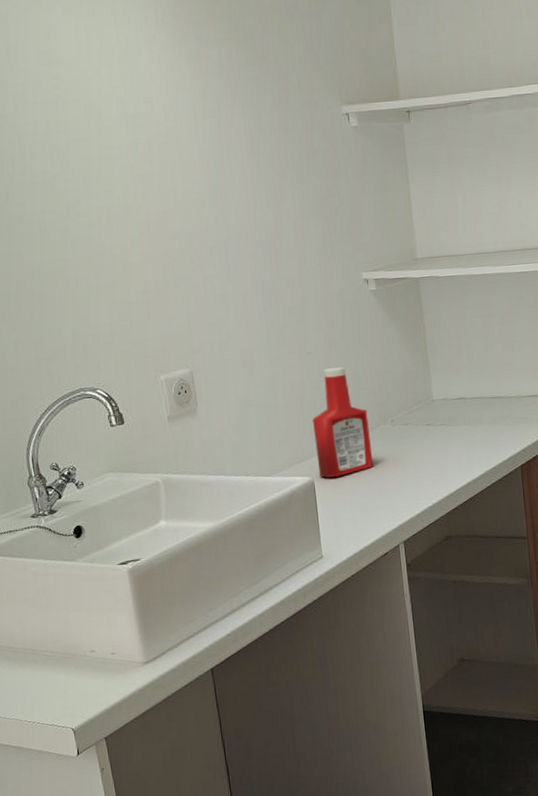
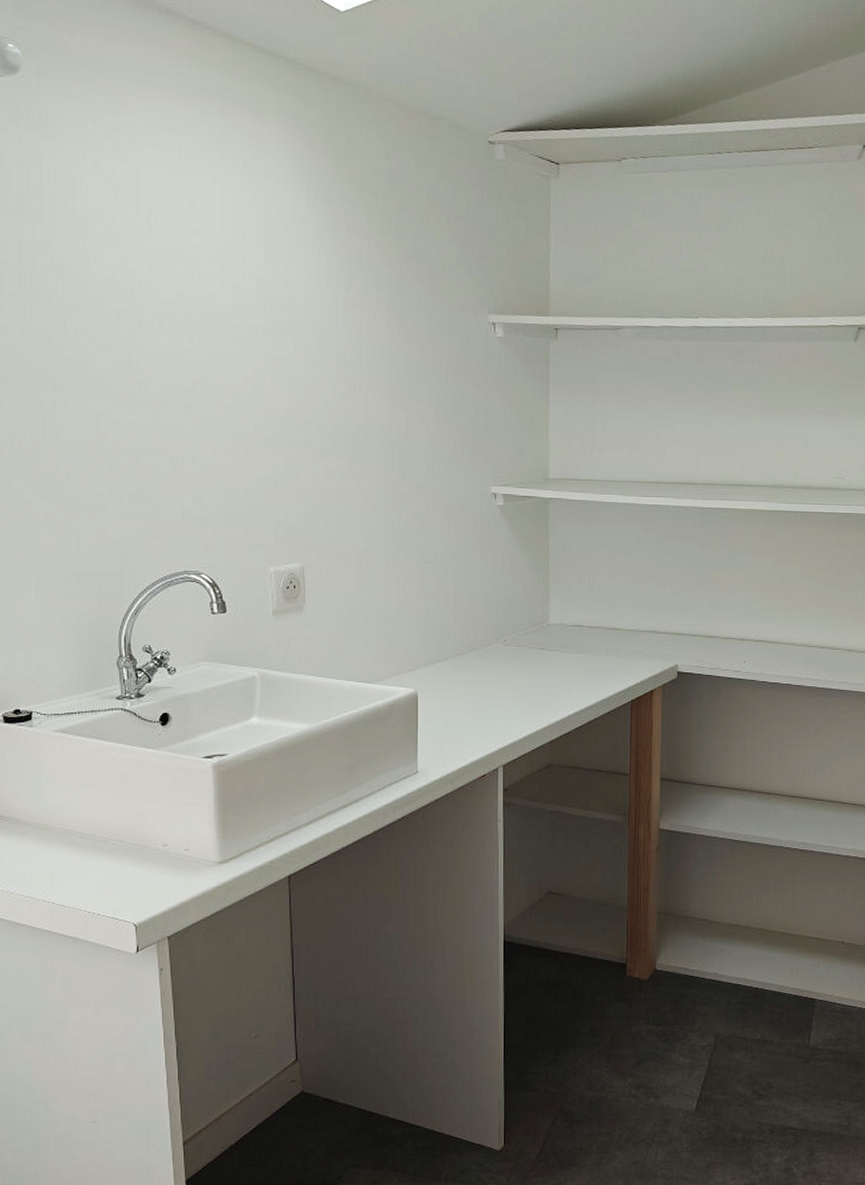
ketchup bottle: present [313,367,374,478] -> none [423,579,481,692]

